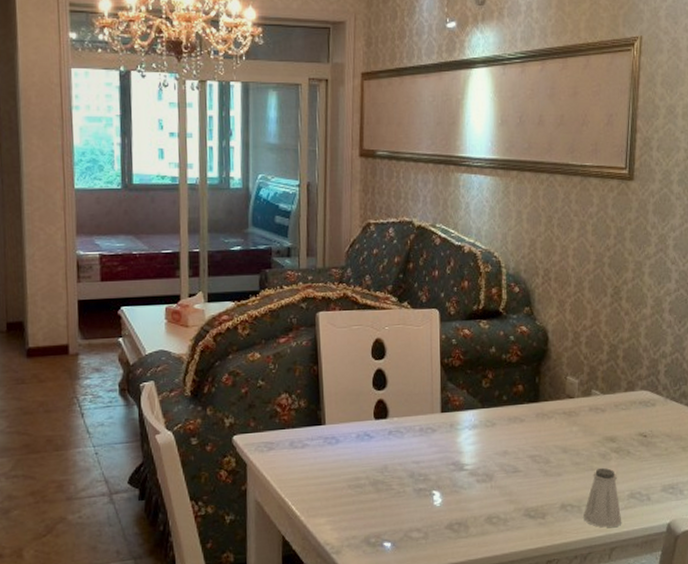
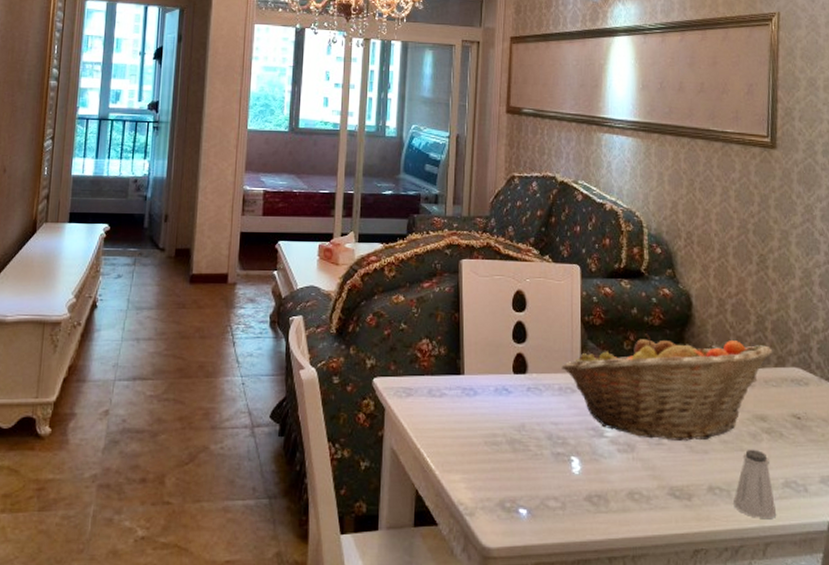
fruit basket: none [422,370,623,468] -> present [561,334,772,441]

